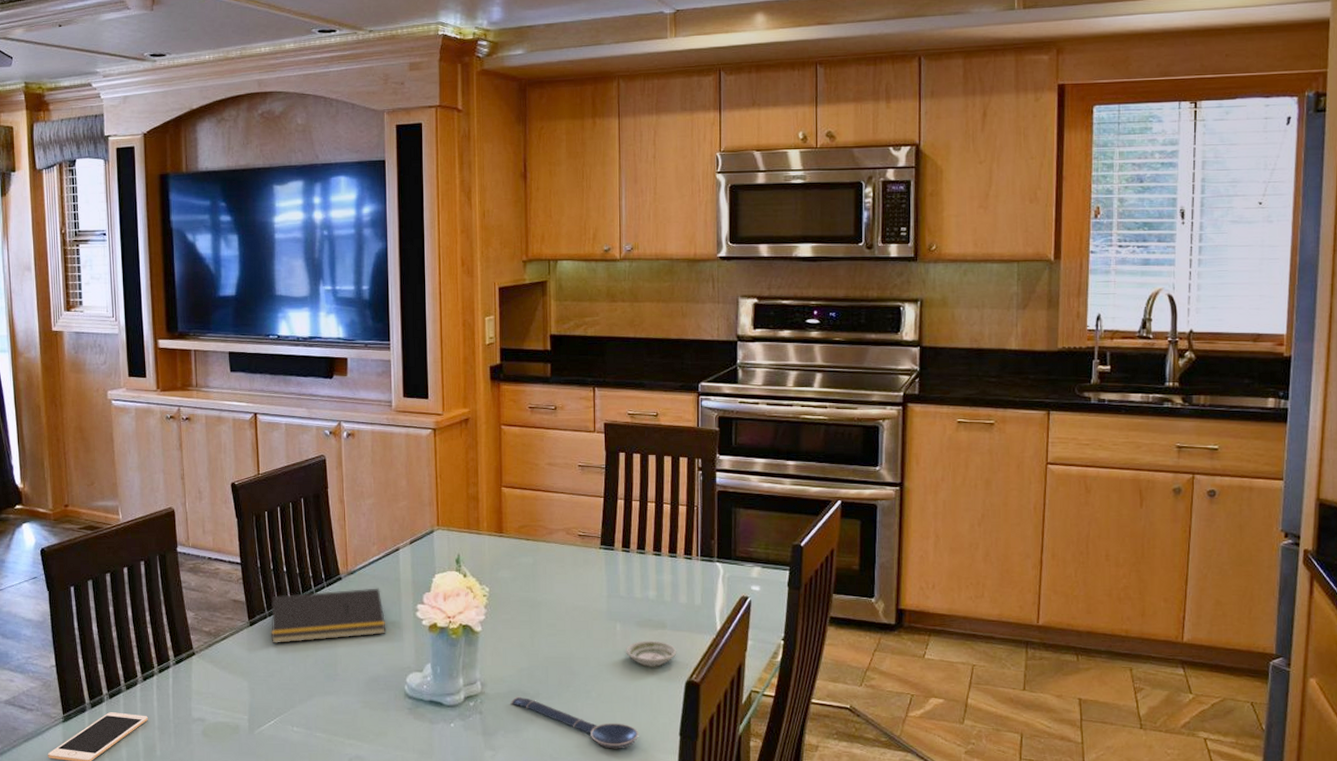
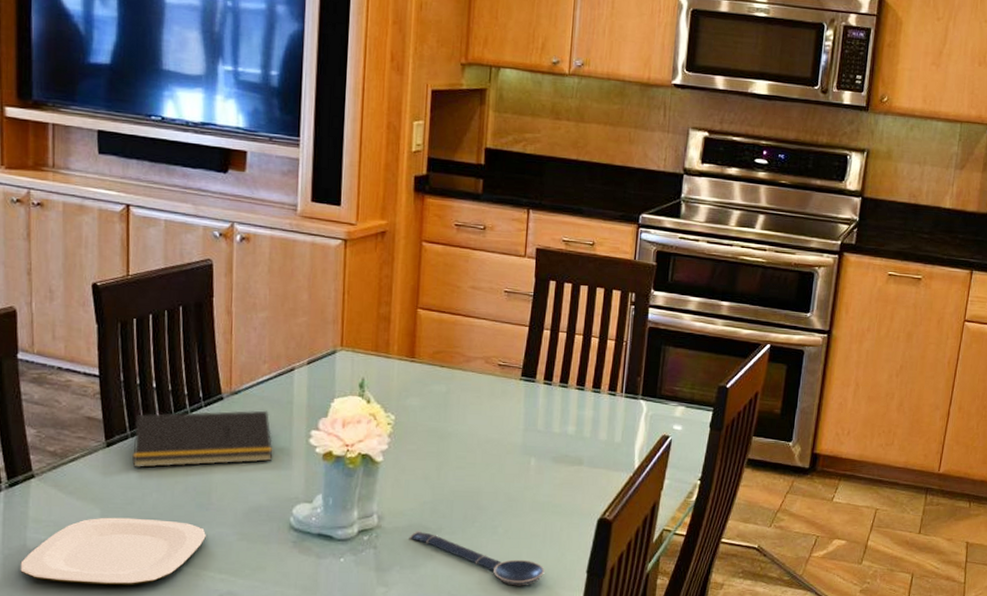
plate: none [188,689,335,750] -> present [20,517,206,585]
saucer: present [626,640,677,667] -> none [538,476,592,504]

